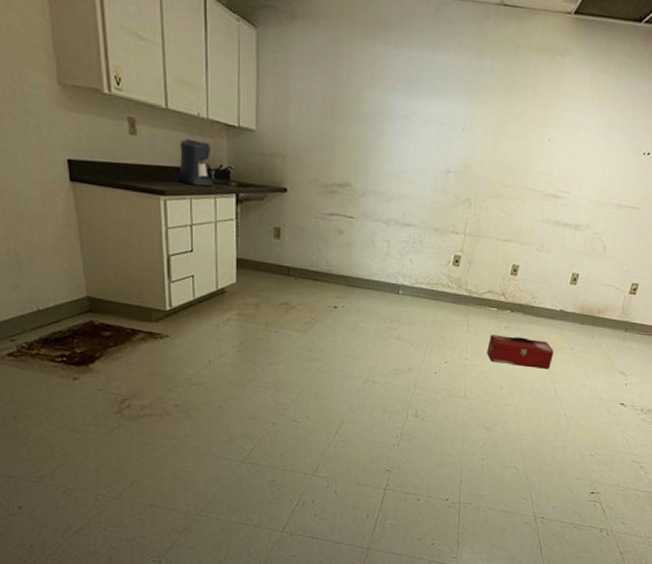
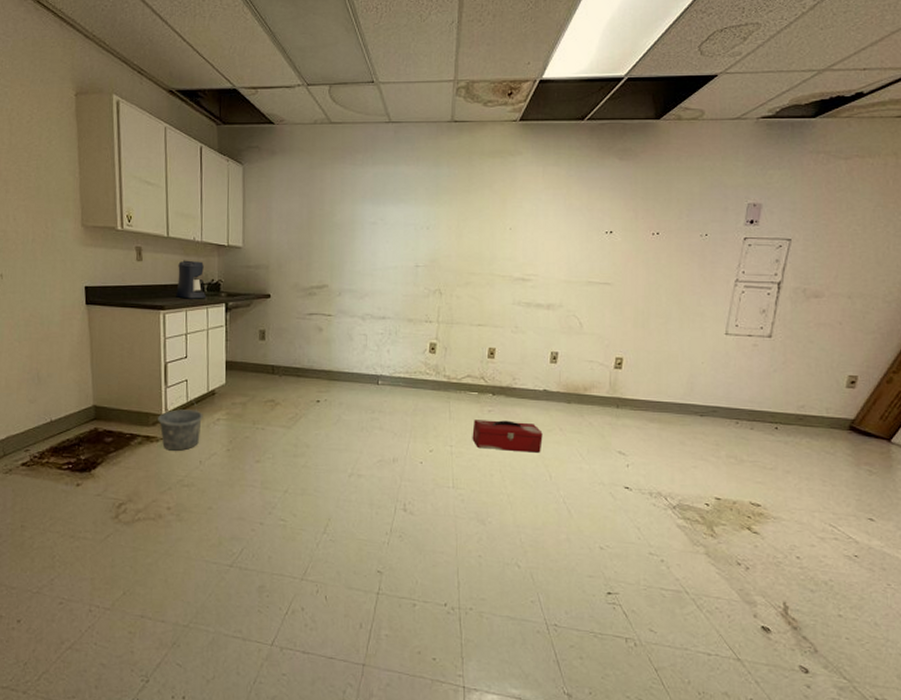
bucket: none [162,291,212,349] -> present [158,395,203,451]

